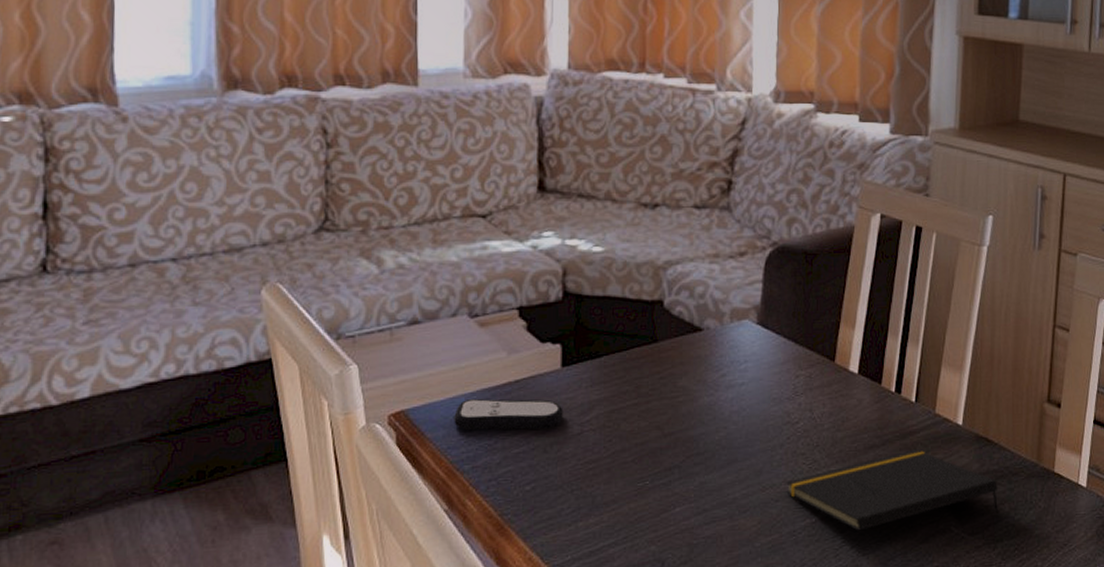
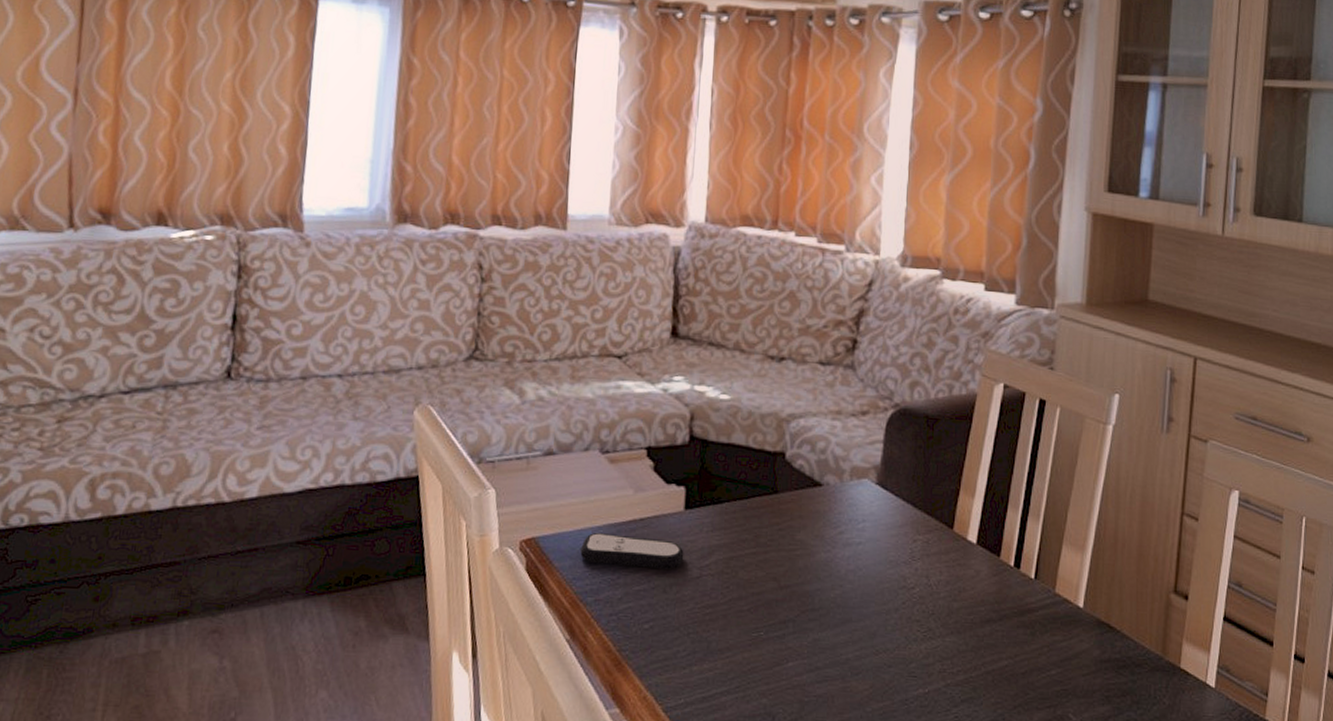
notepad: present [786,449,999,531] -> none [899,628,1121,707]

